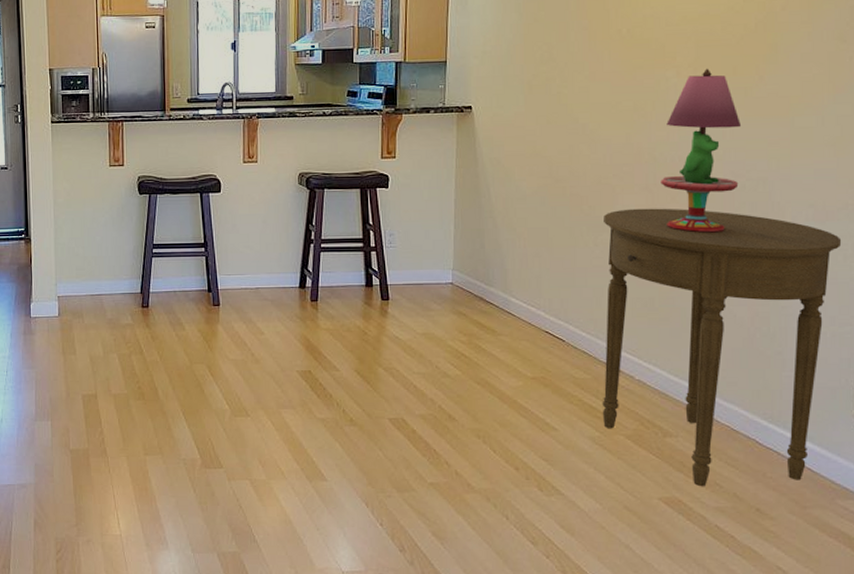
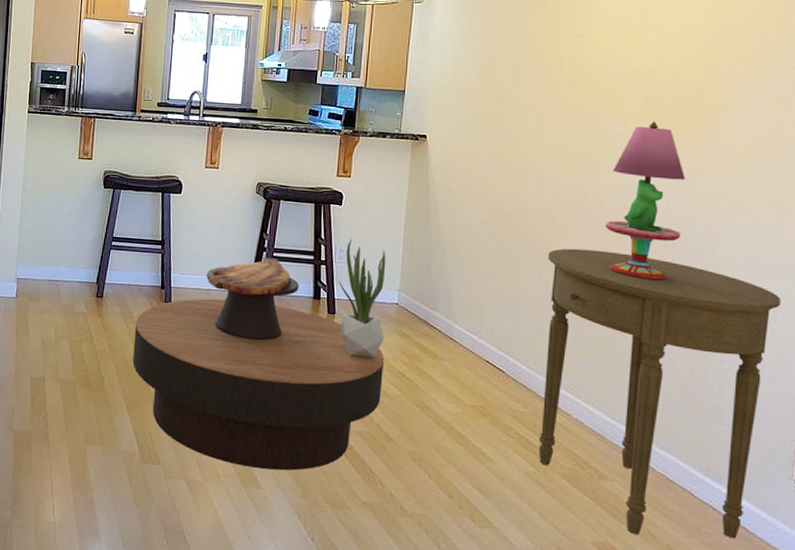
coffee table: none [184,297,443,461] -> present [133,298,385,471]
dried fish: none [254,249,350,335] -> present [207,257,299,341]
potted plant: none [390,221,441,340] -> present [339,239,386,358]

